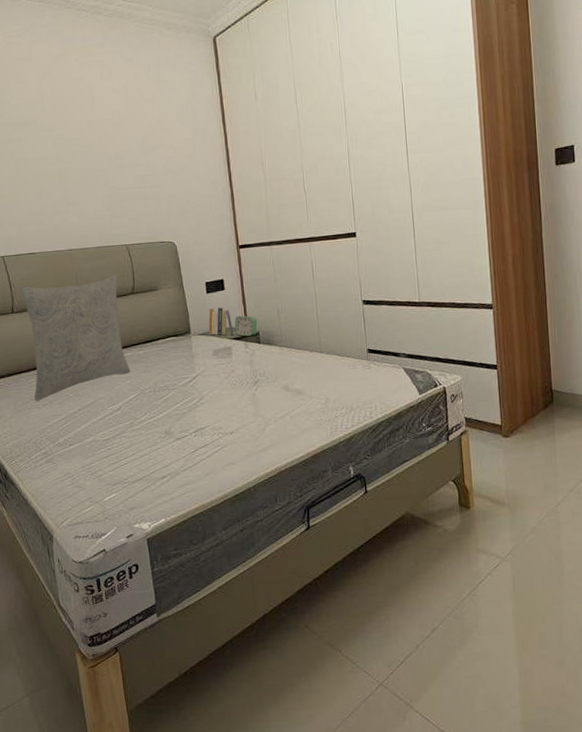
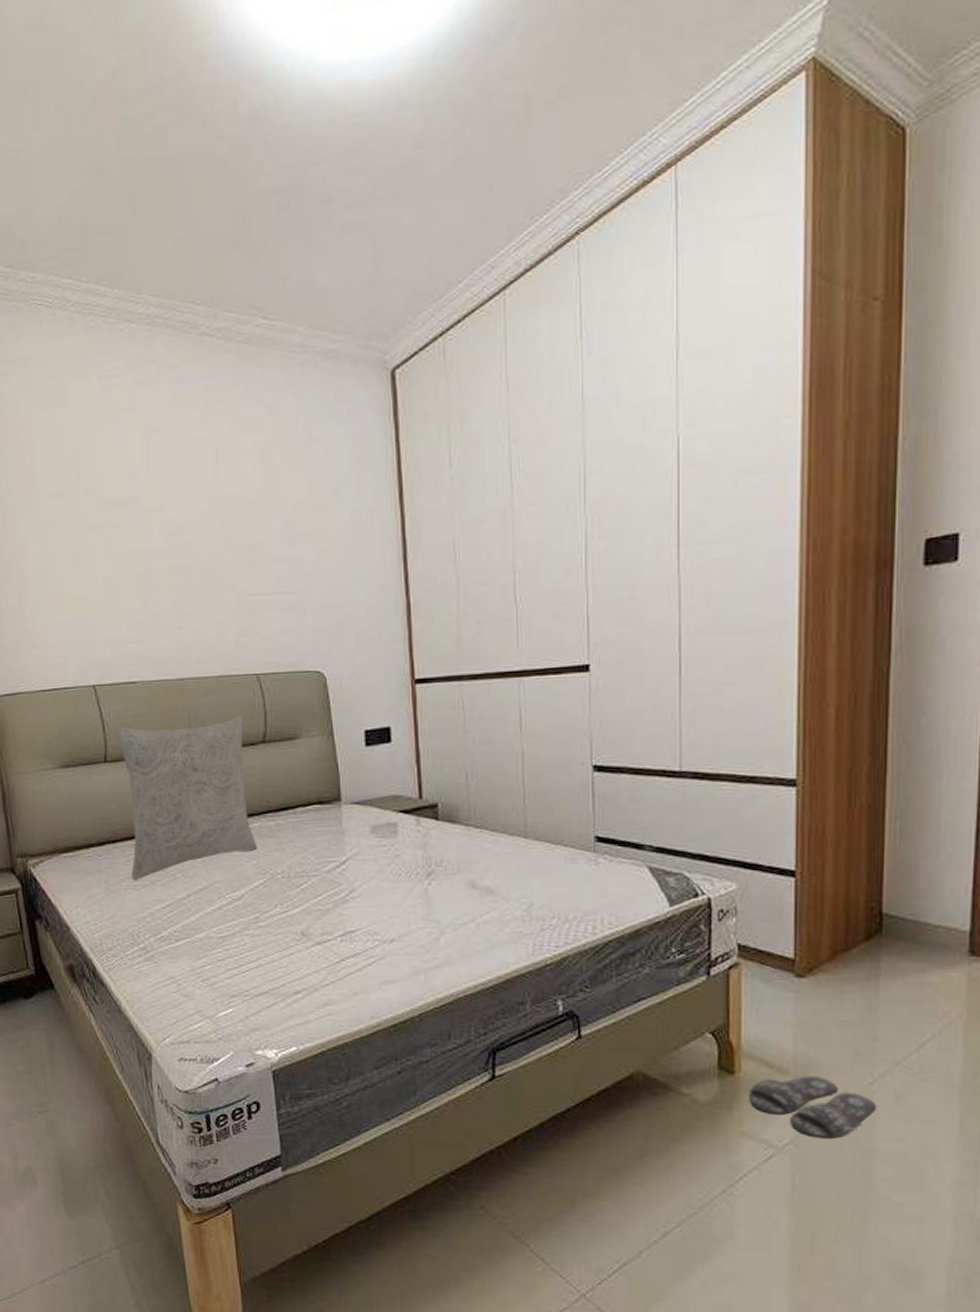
books: present [208,307,234,336] -> none [366,765,401,806]
alarm clock: present [234,315,258,337] -> none [402,779,435,810]
slippers: none [481,504,561,548] -> present [750,1075,877,1139]

